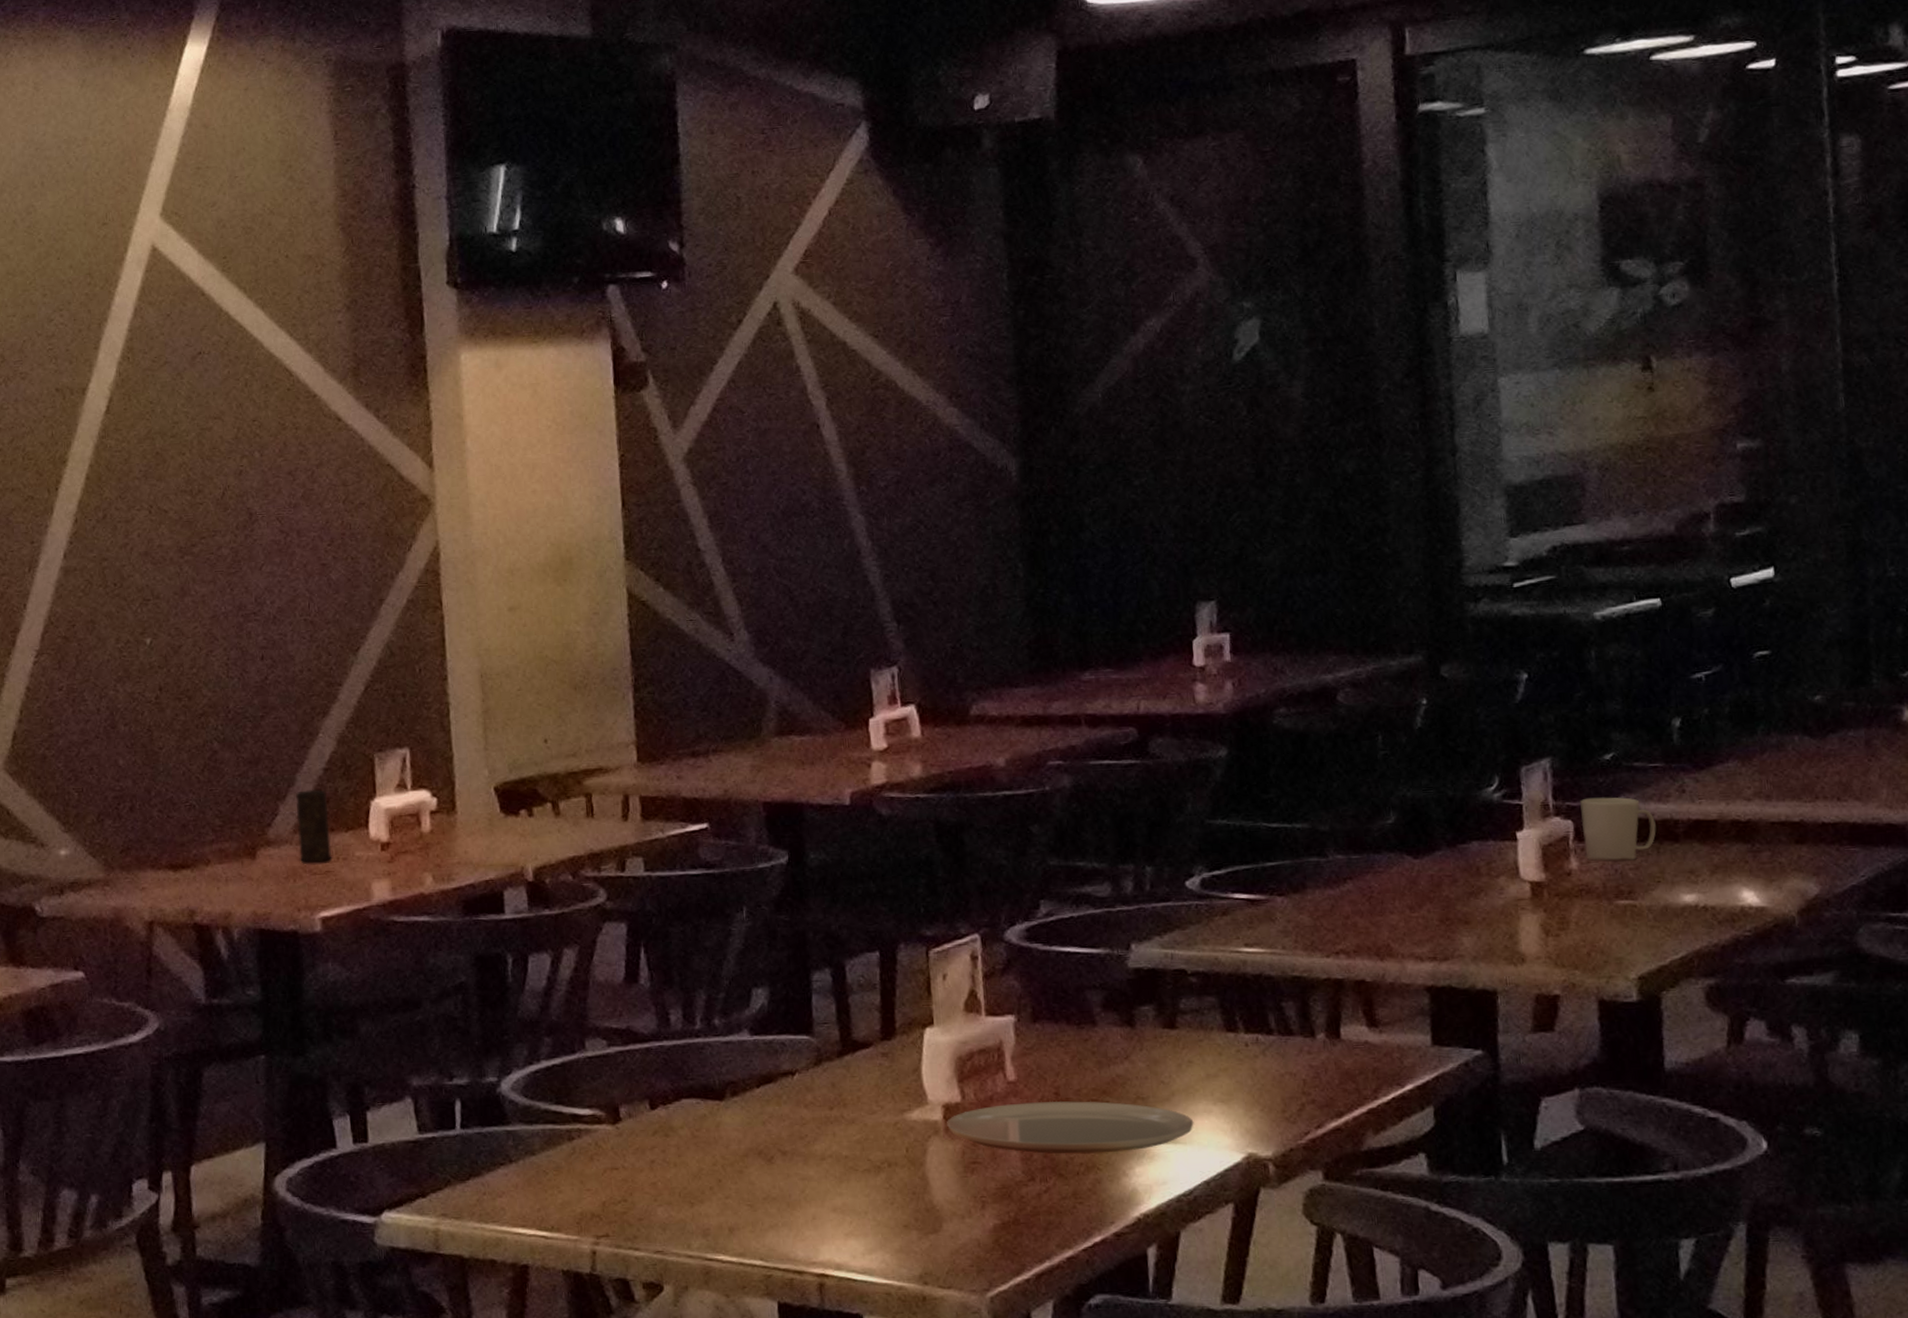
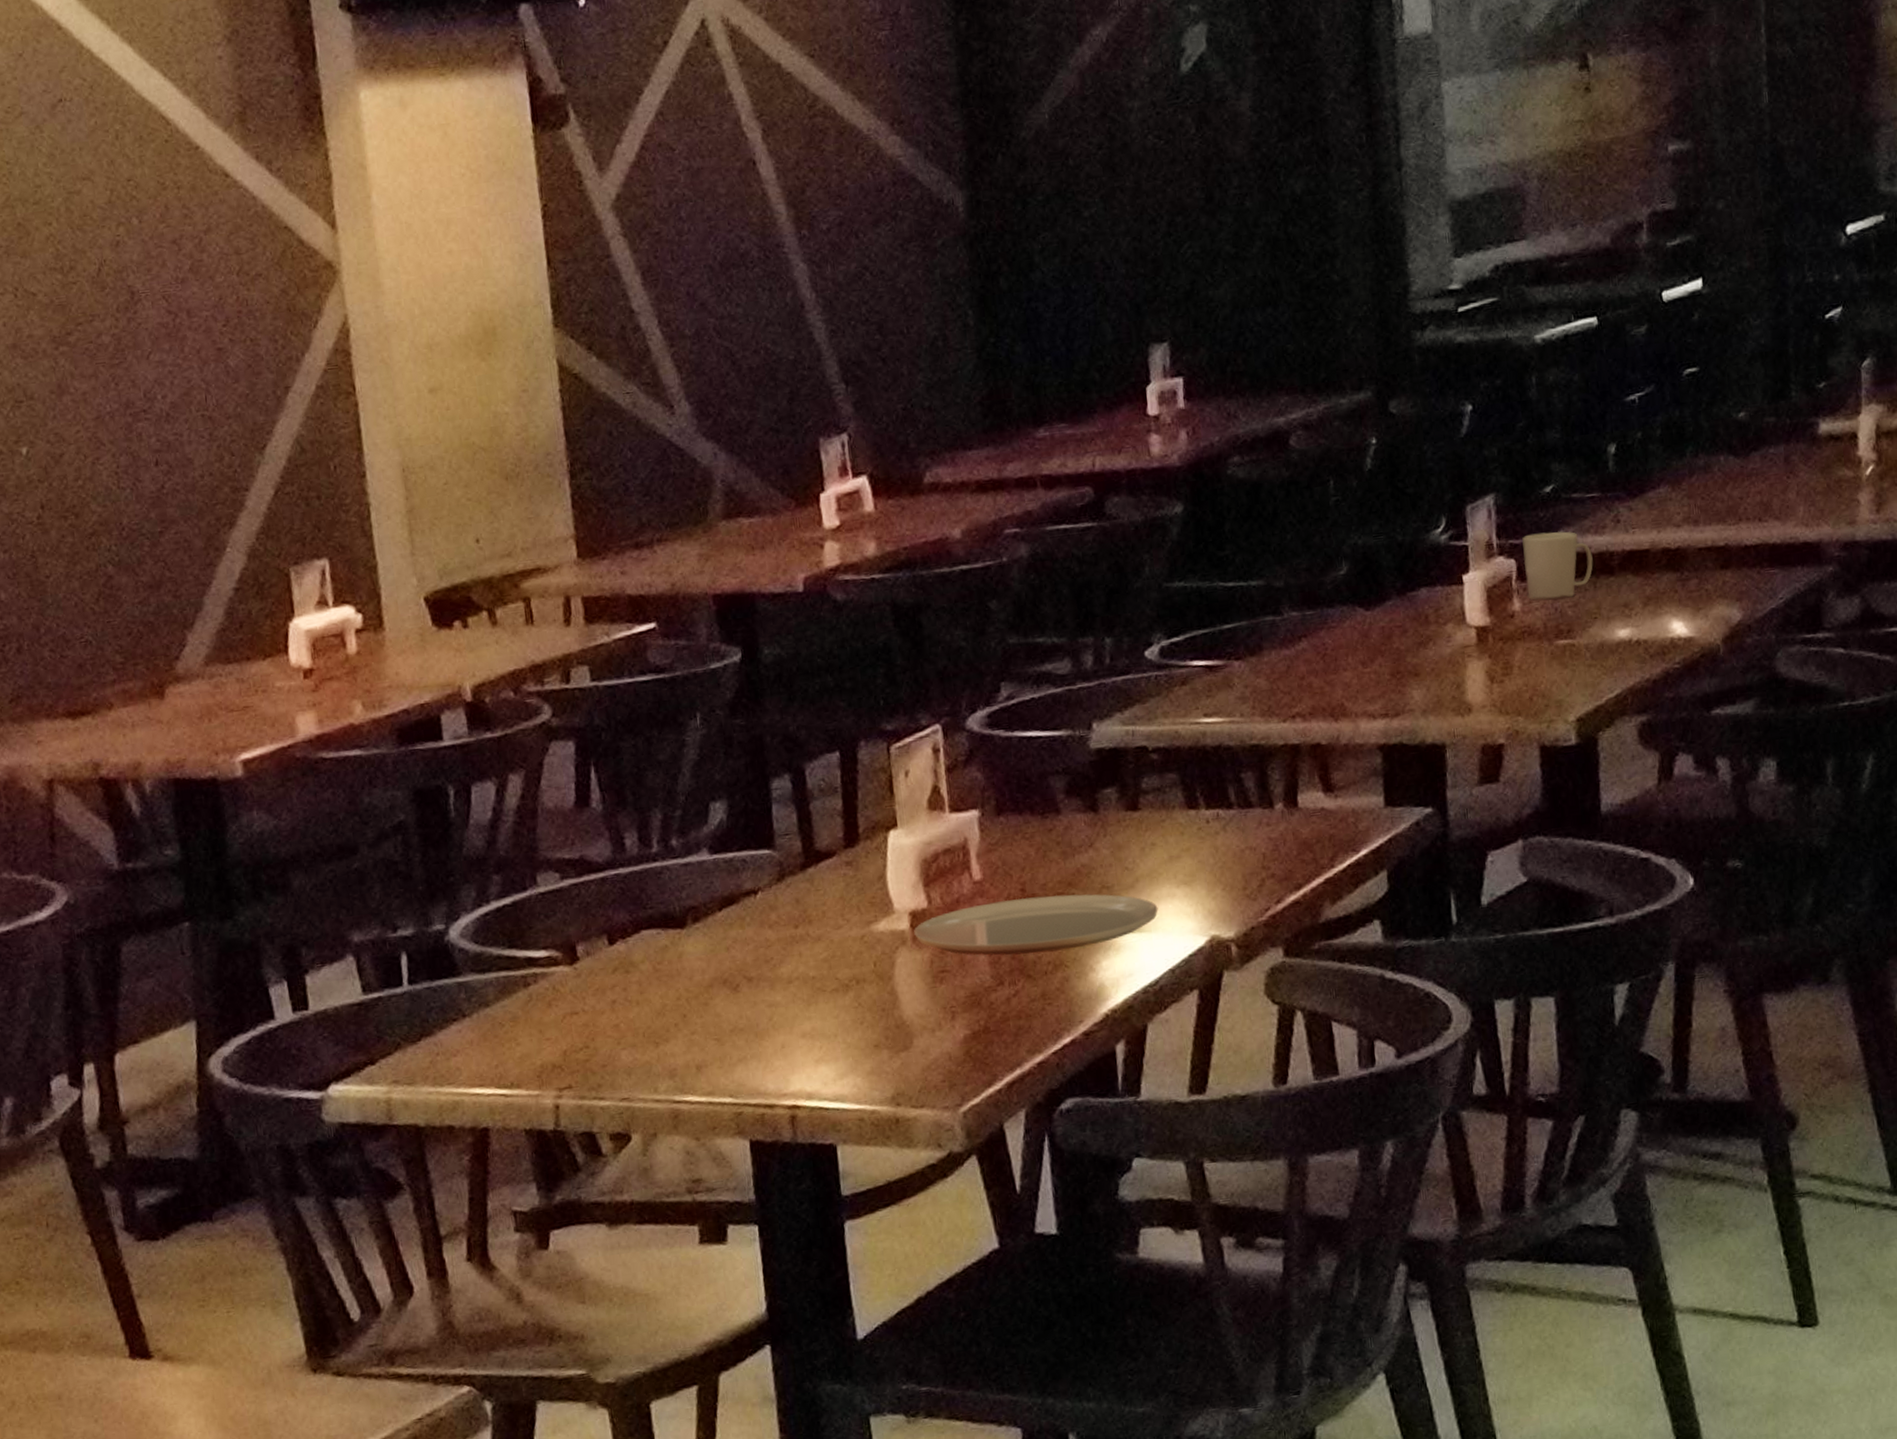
candle: present [296,789,332,865] -> none [205,612,250,702]

